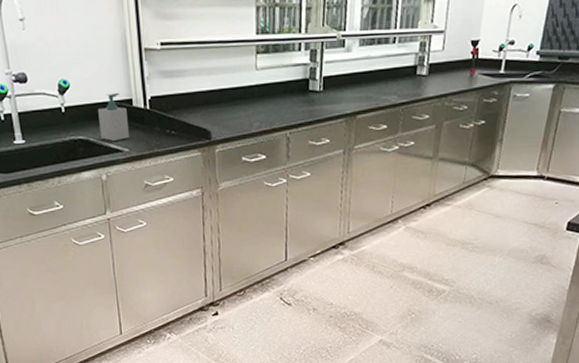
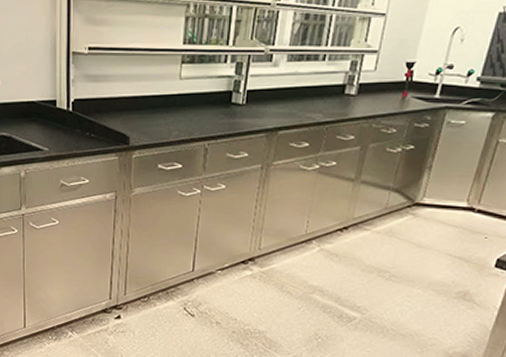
soap bottle: present [98,92,129,141] -> none [23,93,50,139]

